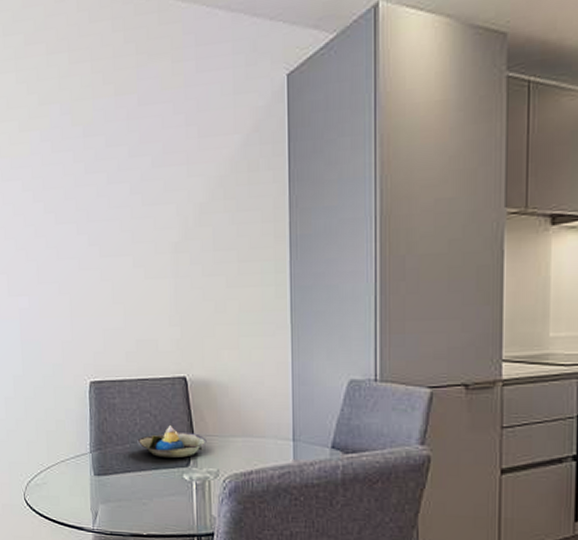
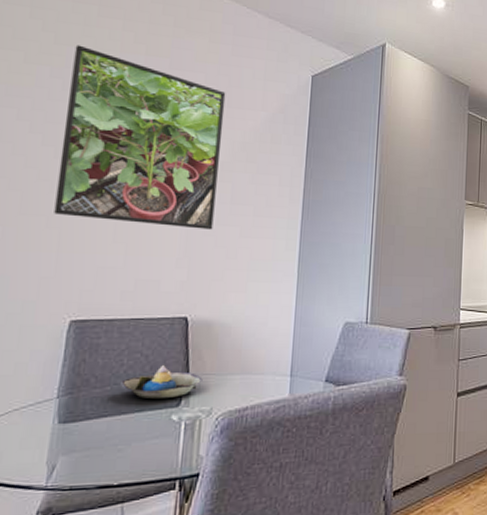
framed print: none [55,100,199,283] -> present [54,45,226,230]

